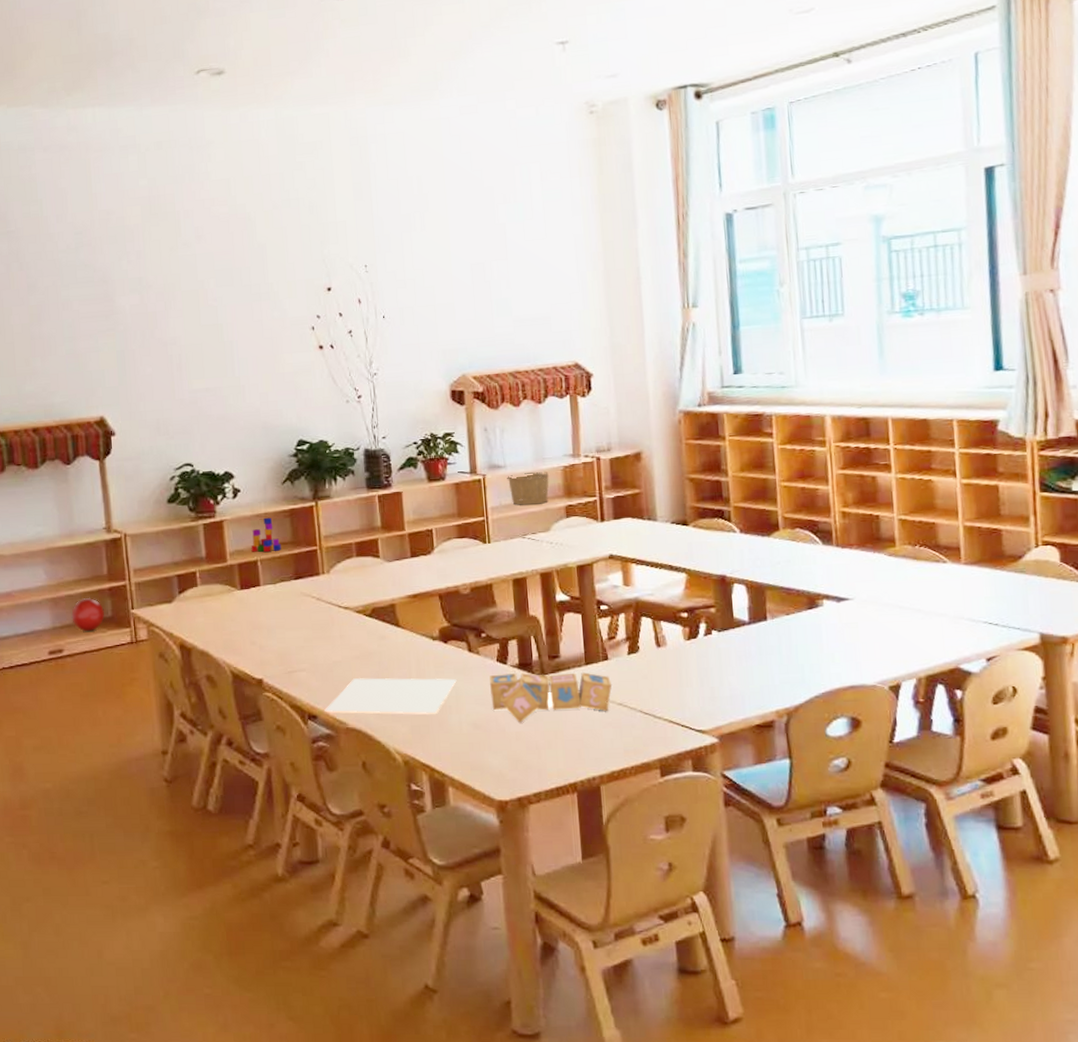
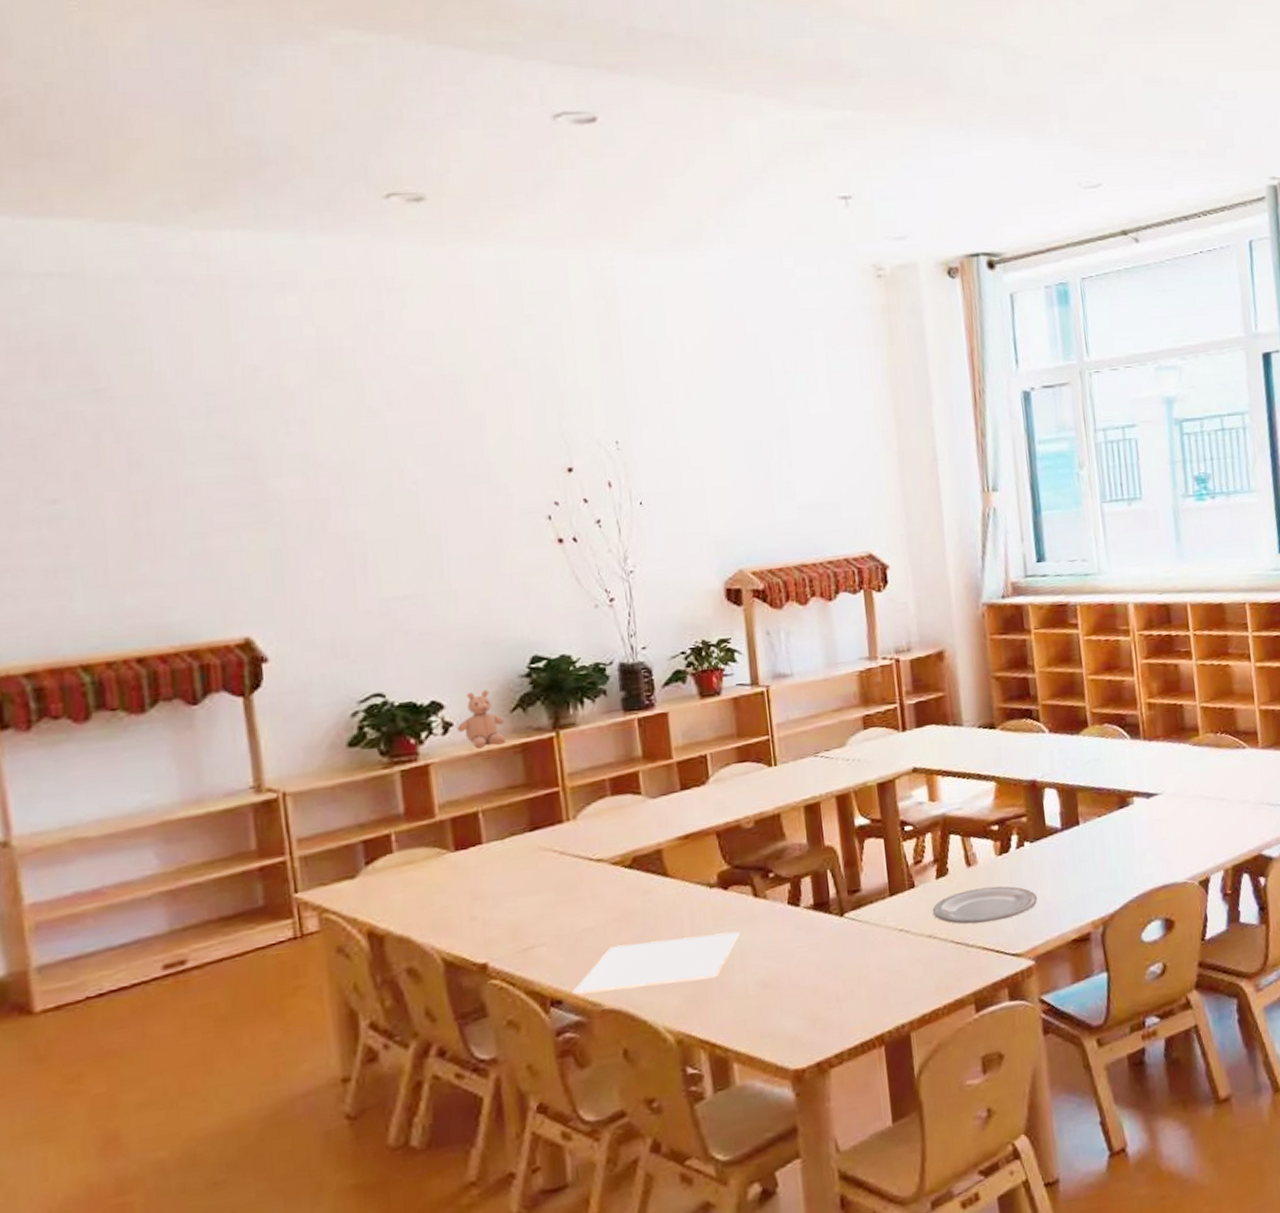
ball: present [71,597,104,632] -> none [199,883,252,931]
doll: none [243,465,278,511] -> present [457,690,506,749]
toy blocks: present [251,517,281,553] -> none [469,755,511,802]
toy blocks: present [489,672,613,723] -> none [779,904,920,974]
basket: present [508,472,549,505] -> none [795,678,843,719]
plate: none [623,667,723,699] -> present [932,886,1037,924]

